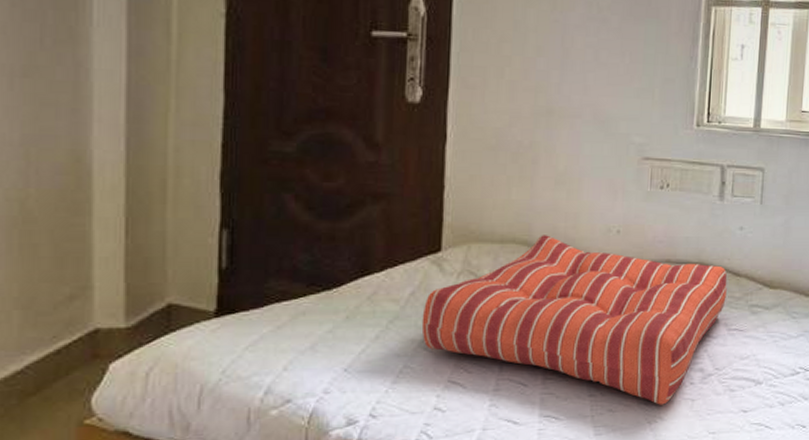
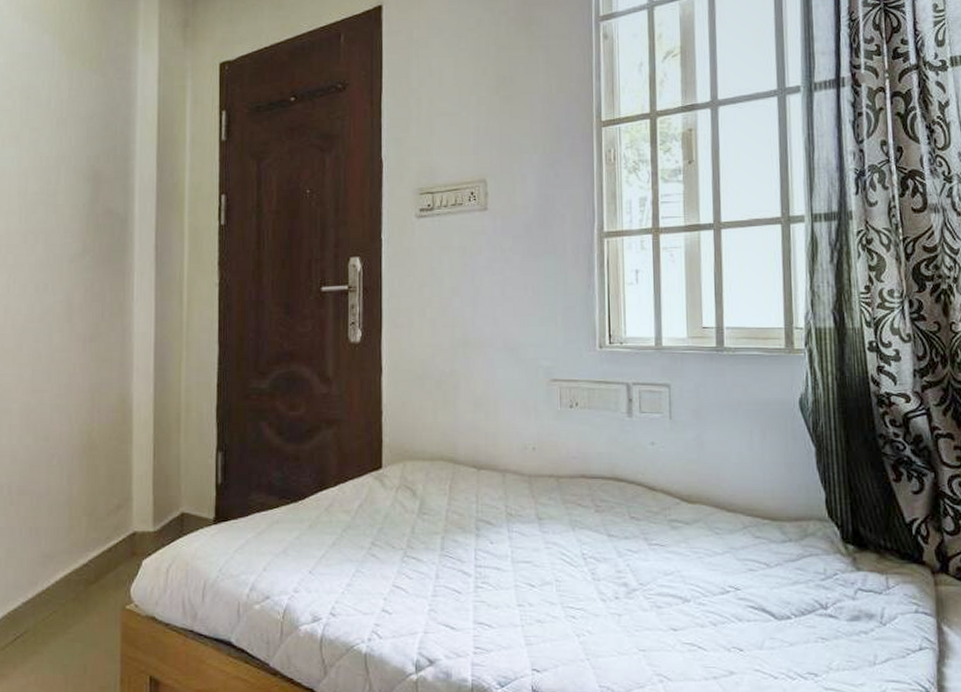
seat cushion: present [421,235,727,405] -> none [369,453,644,618]

